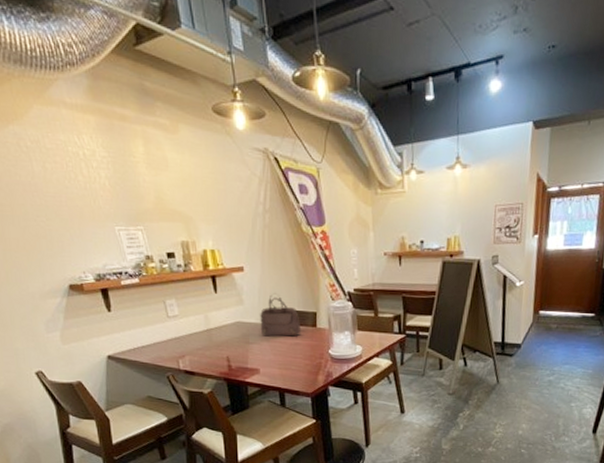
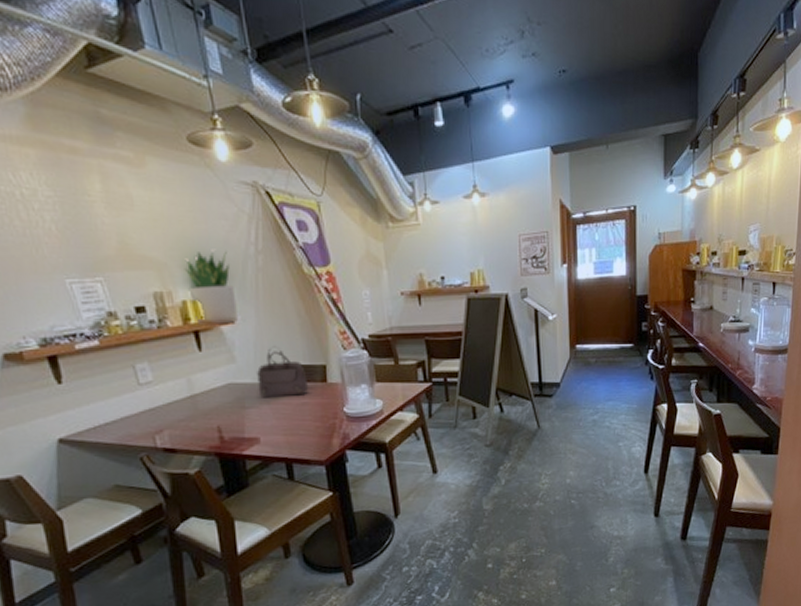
planter: none [207,208,246,273] -> present [185,251,238,326]

